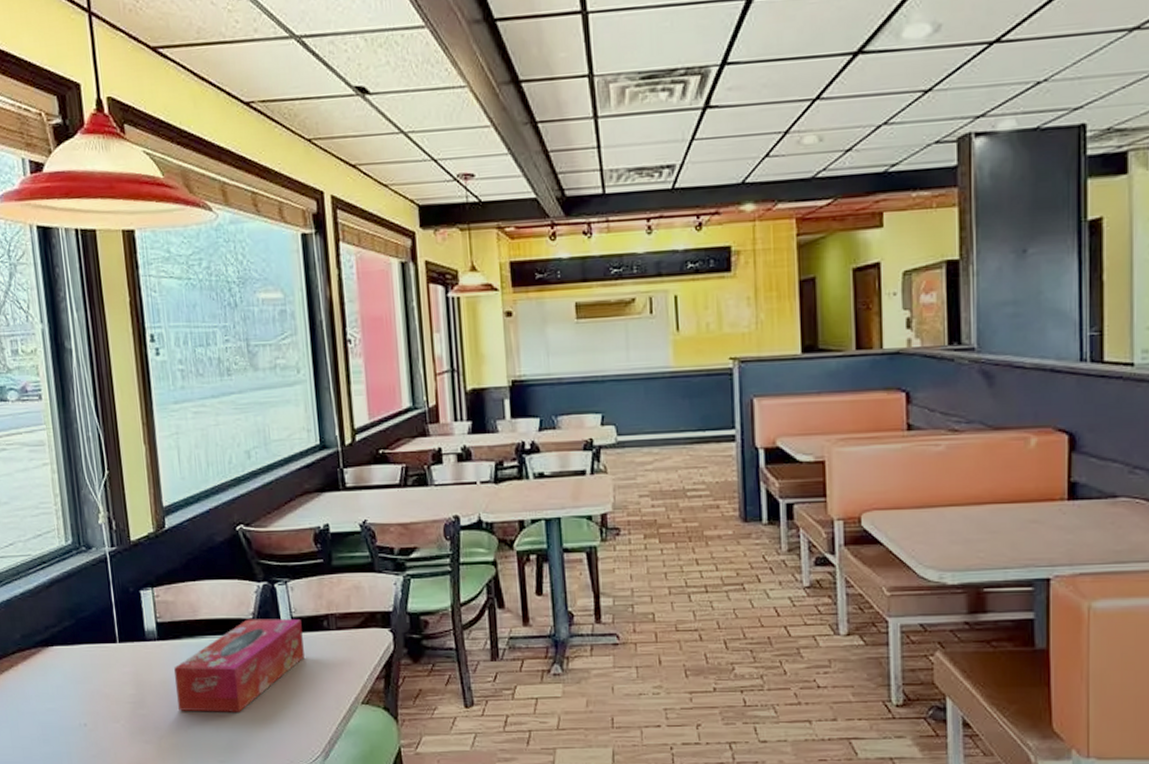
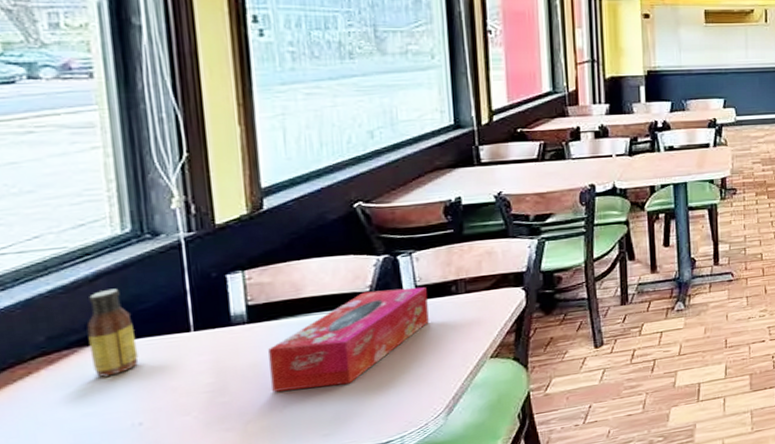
sauce bottle: none [46,596,82,677] -> present [86,288,139,377]

